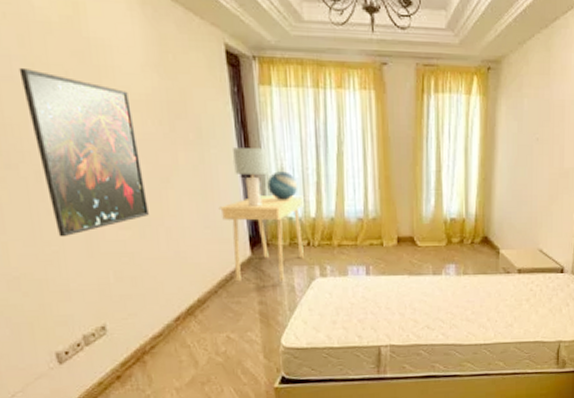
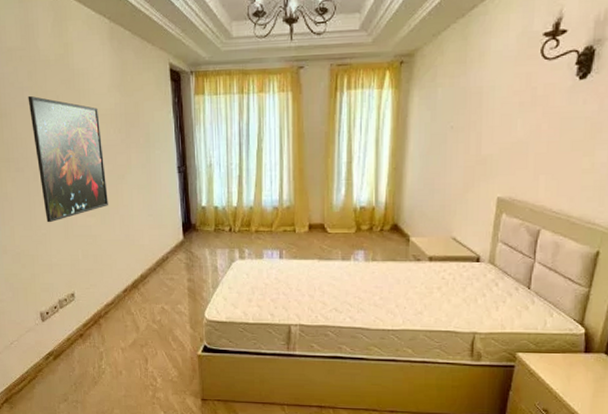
desk: present [218,195,305,282] -> none [159,187,229,263]
lamp: present [232,148,268,206] -> none [172,148,199,197]
decorative globe: present [267,171,298,200] -> none [198,167,223,192]

